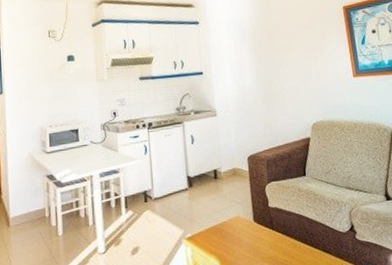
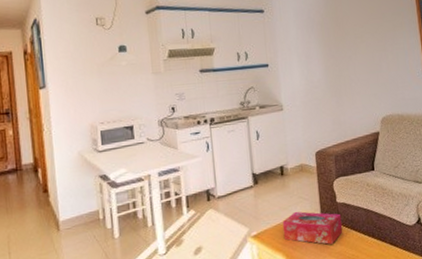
tissue box: none [215,214,276,249] -> present [282,211,343,245]

